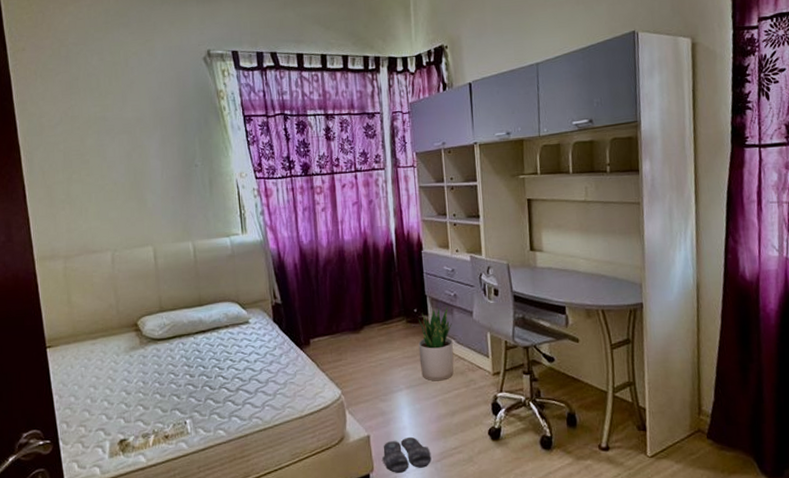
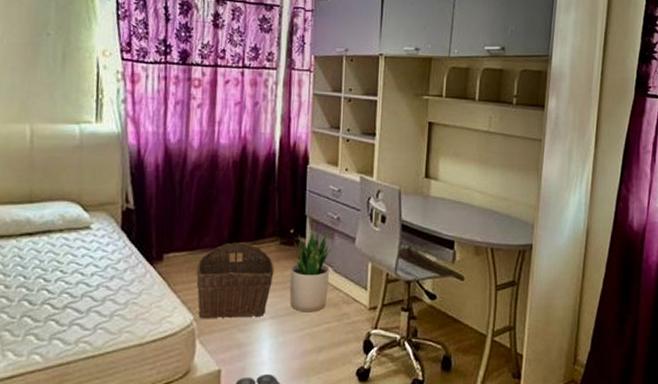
wicker basket: none [339,324,405,393] -> present [196,242,274,319]

